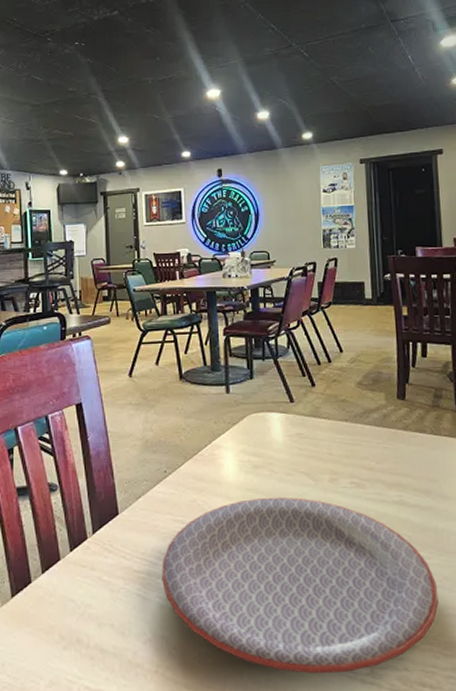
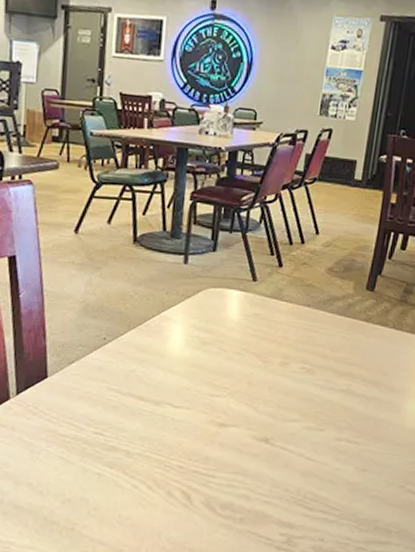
plate: present [162,497,439,674] -> none [88,374,367,540]

